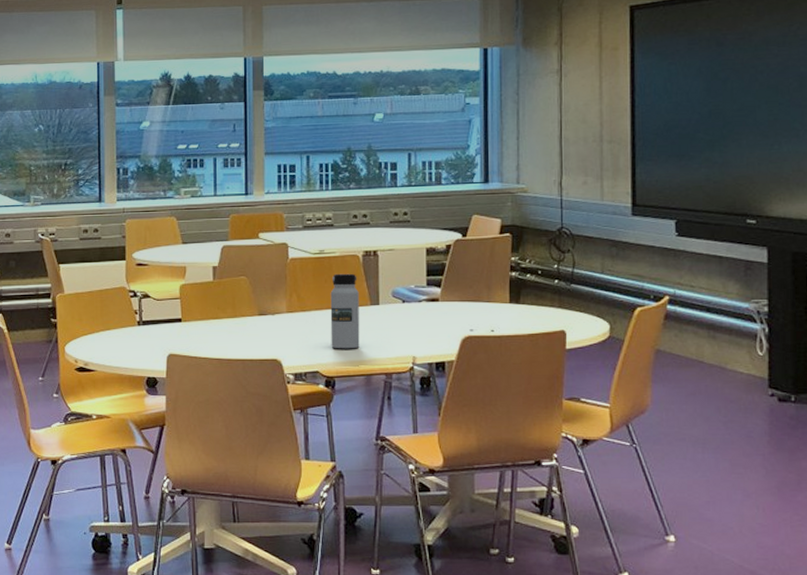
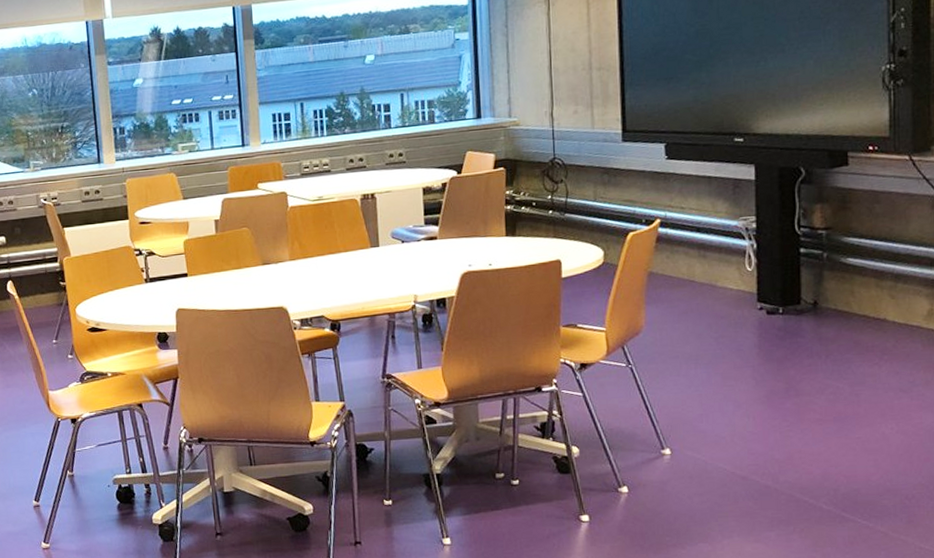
water bottle: present [330,273,360,349] -> none [331,217,362,293]

